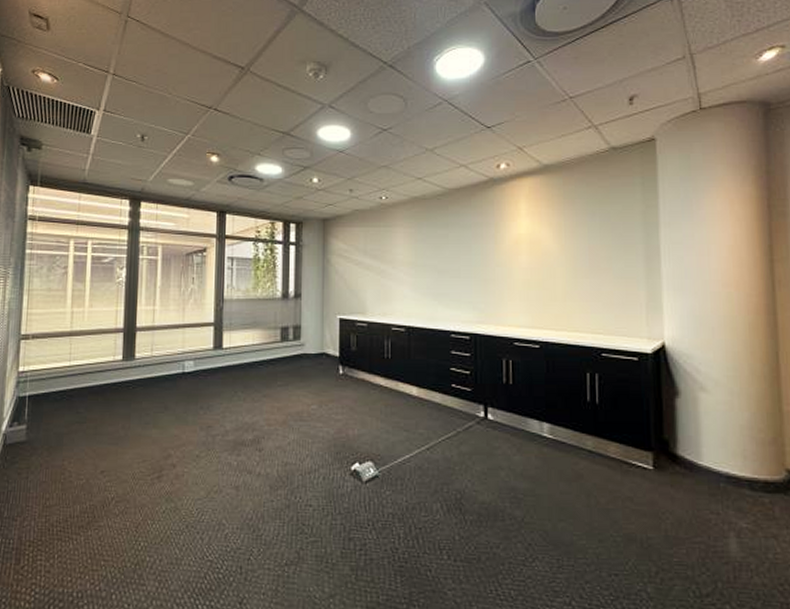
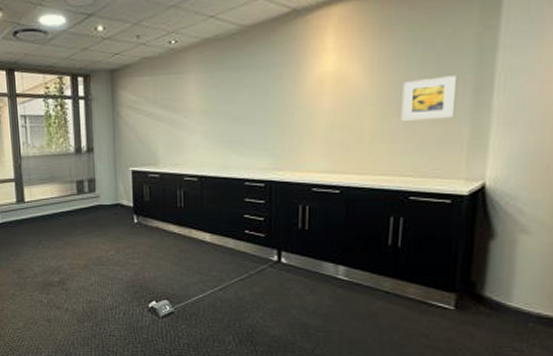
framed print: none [587,245,632,282] -> present [401,75,458,121]

